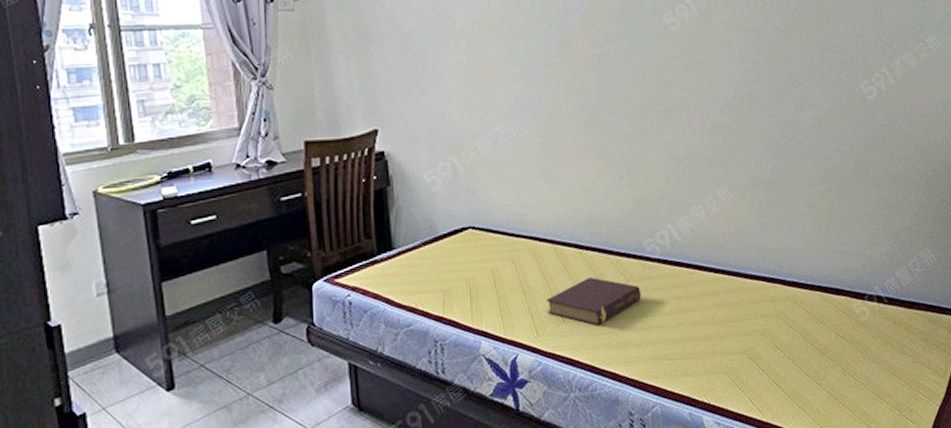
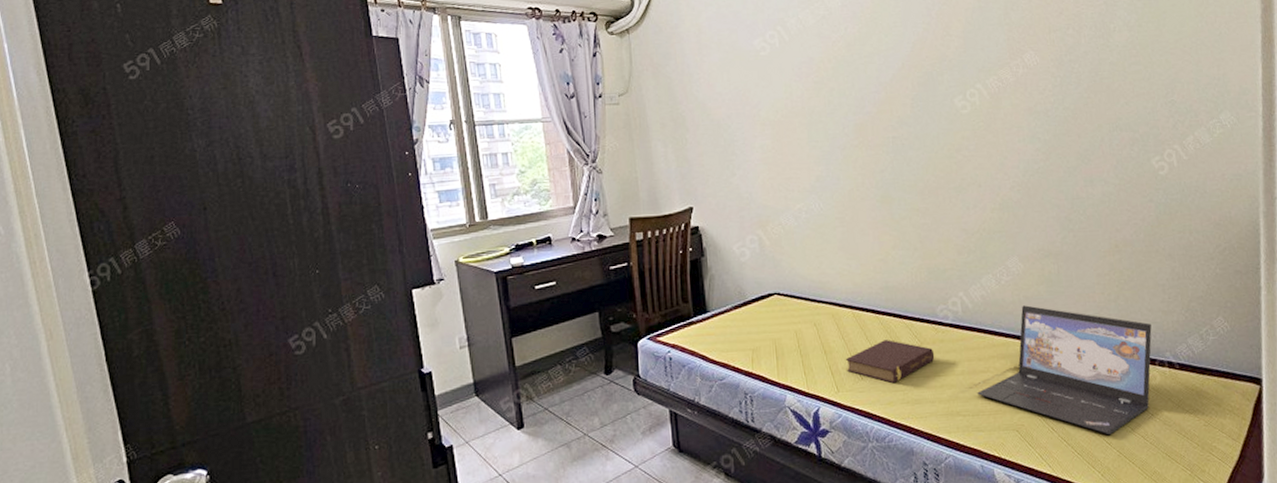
laptop: none [686,238,861,376] -> present [977,305,1152,435]

